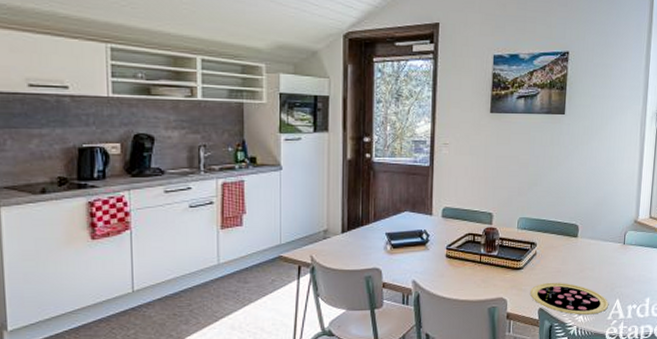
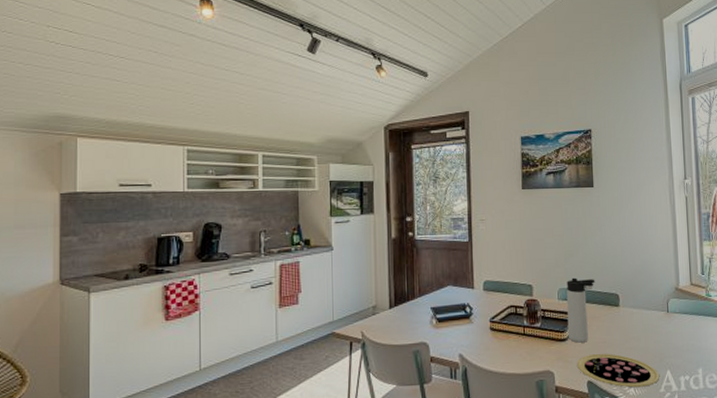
thermos bottle: none [524,207,557,272] -> present [567,277,595,343]

